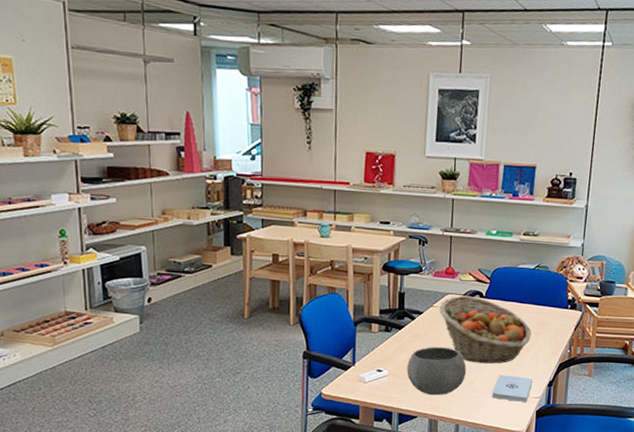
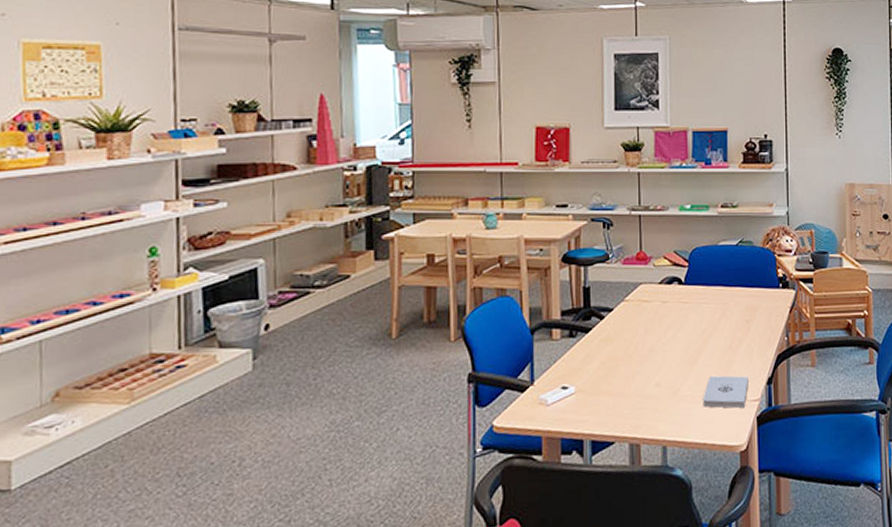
bowl: present [406,347,466,396] -> none [598,349,669,413]
fruit basket: present [439,295,532,364] -> none [632,283,742,365]

